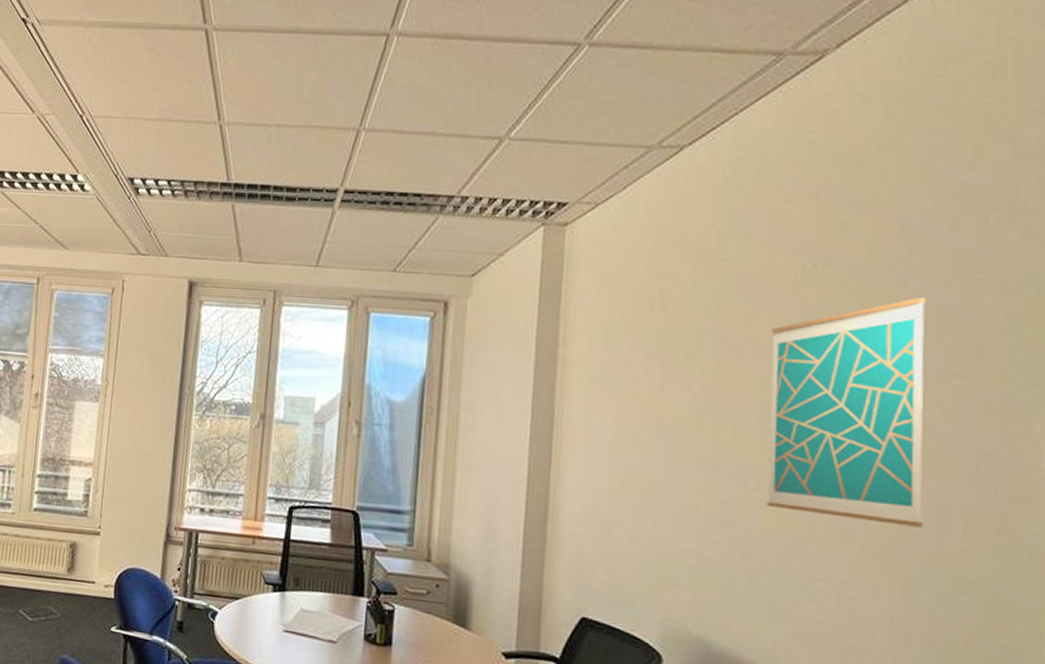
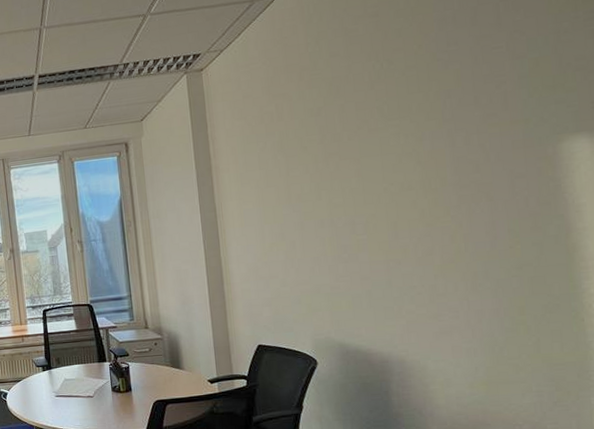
wall art: present [767,296,927,528] -> none [359,73,482,243]

